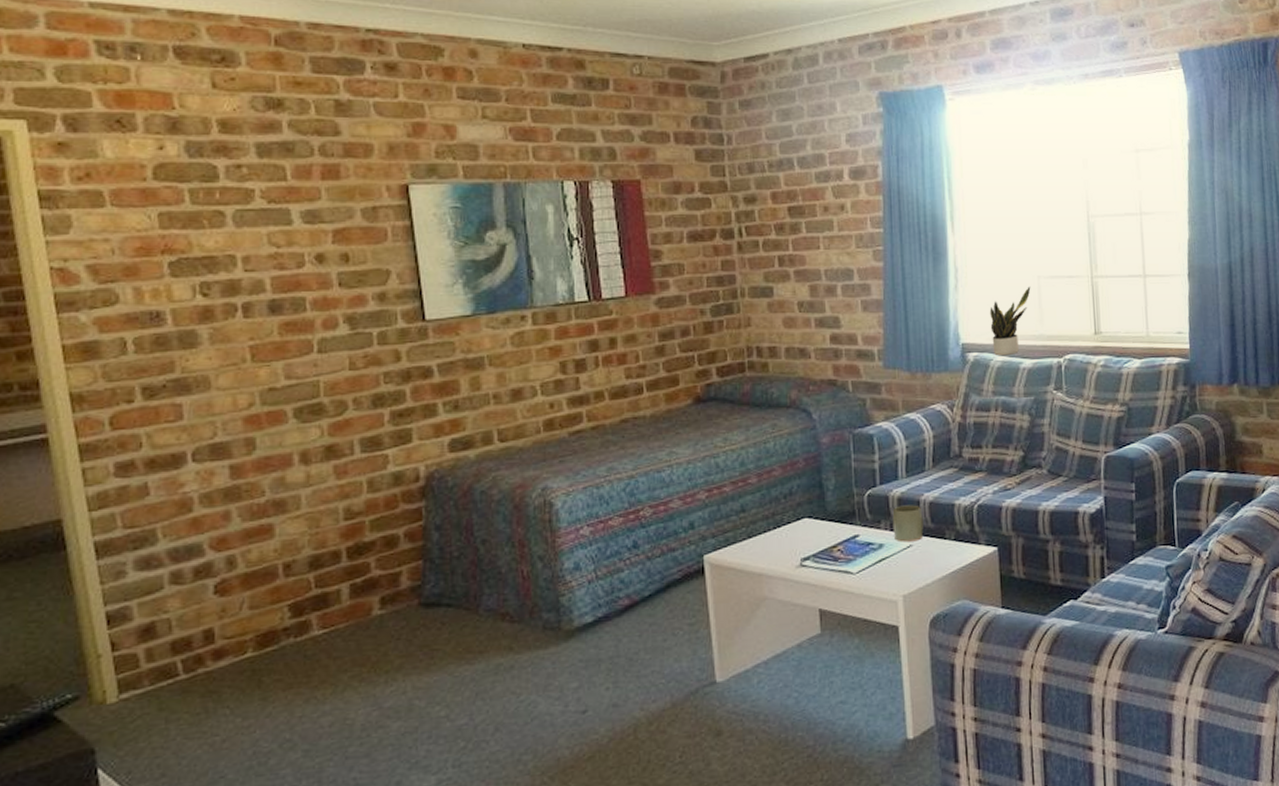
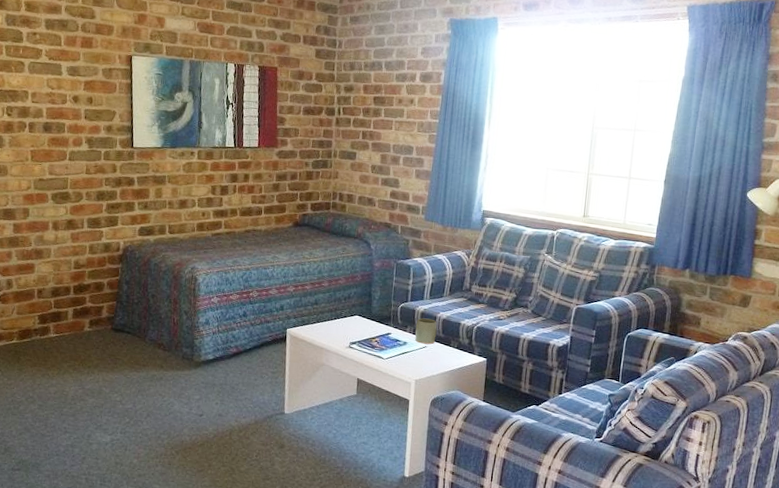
potted plant: present [989,287,1031,356] -> none [505,175,540,224]

